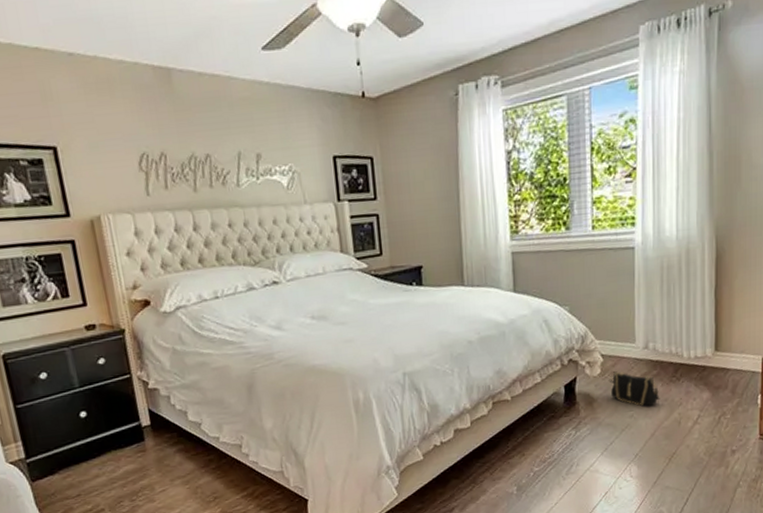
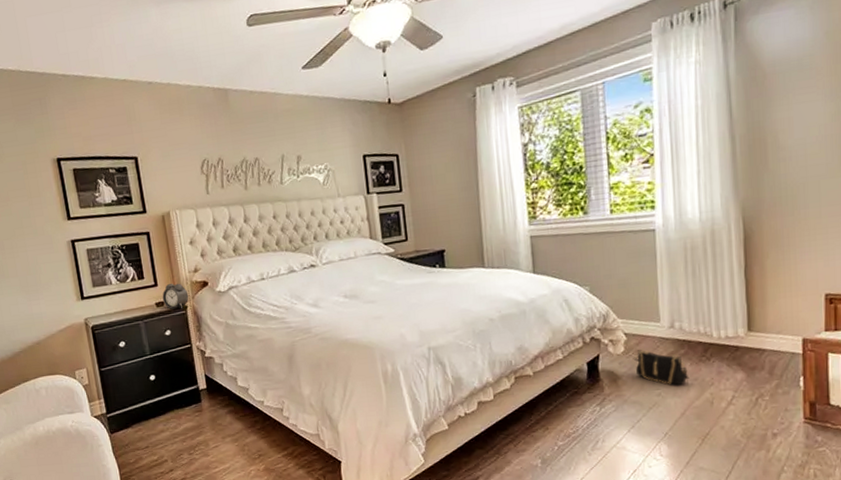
alarm clock: none [93,302,127,333] -> present [162,283,189,309]

